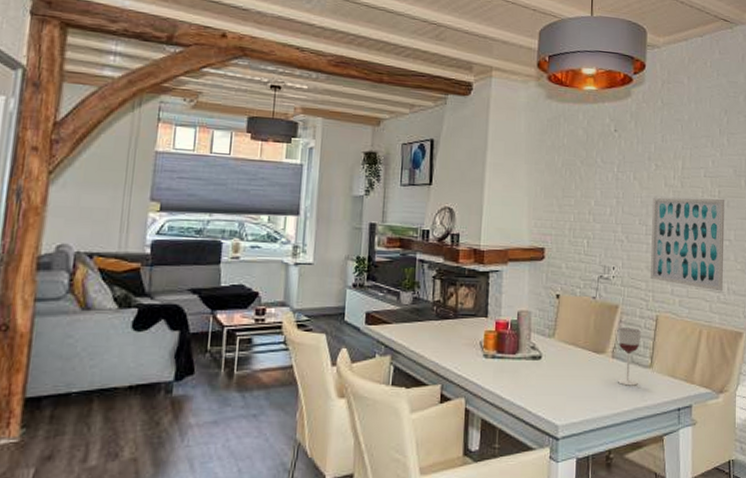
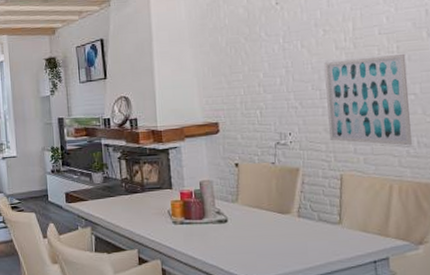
wineglass: present [617,327,642,386] -> none [300,188,328,242]

